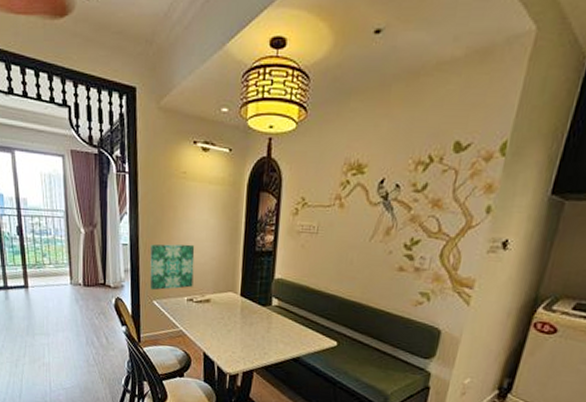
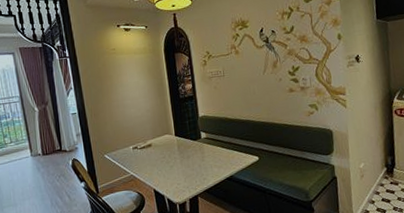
wall art: present [150,244,195,291] -> none [95,103,136,147]

